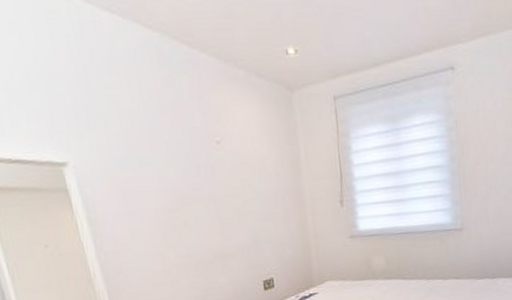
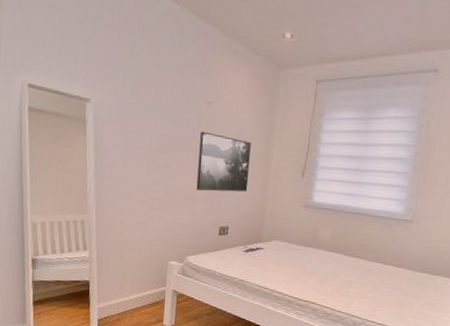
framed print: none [216,176,285,245] -> present [196,131,251,192]

